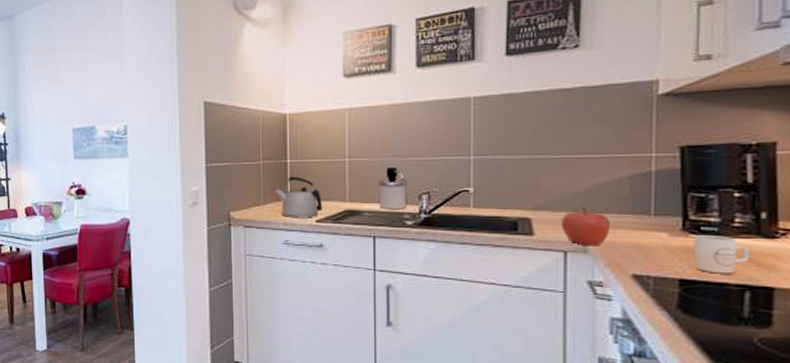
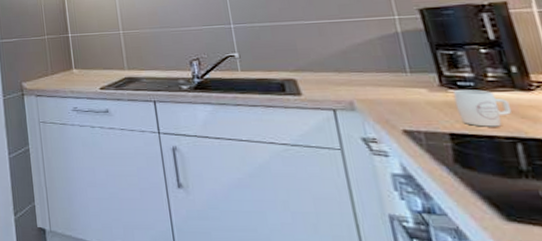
kettle: present [275,176,322,220] -> none [60,48,104,88]
soap dispenser: present [378,168,407,210] -> none [151,37,181,76]
fruit: present [561,206,611,246] -> none [324,66,373,104]

